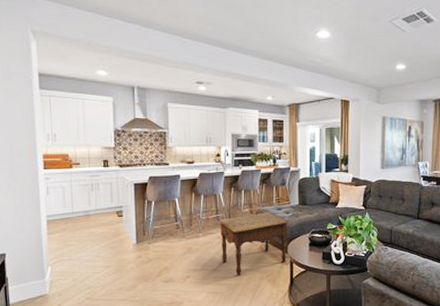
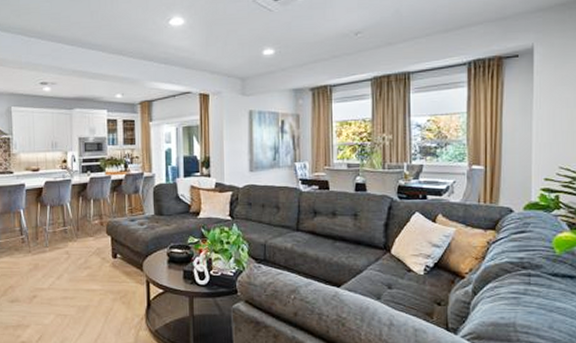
side table: present [218,212,289,276] -> none [65,224,144,297]

